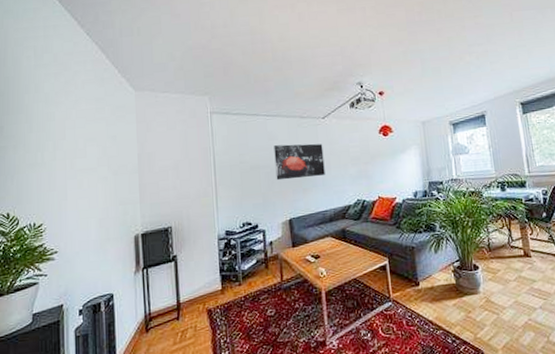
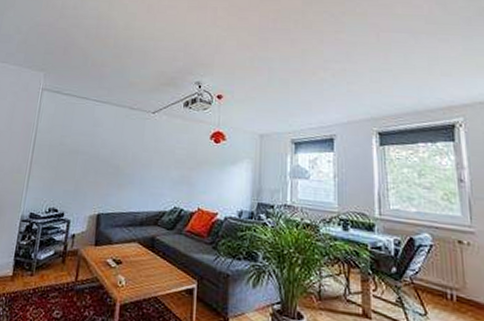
wall art: present [274,143,325,181] -> none [93,133,148,173]

